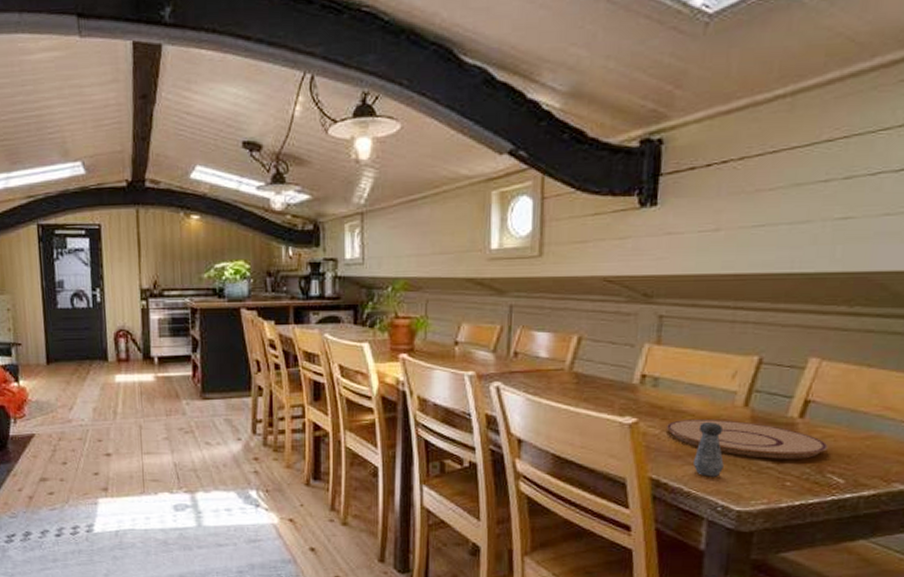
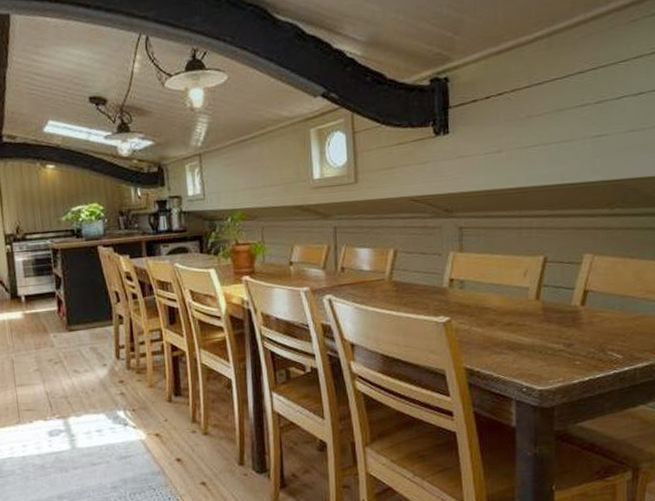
plate: present [665,420,828,459] -> none [474,312,606,343]
salt shaker: present [693,423,724,477] -> none [500,315,524,363]

